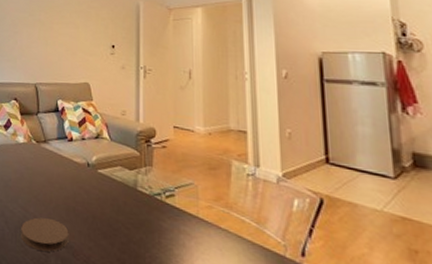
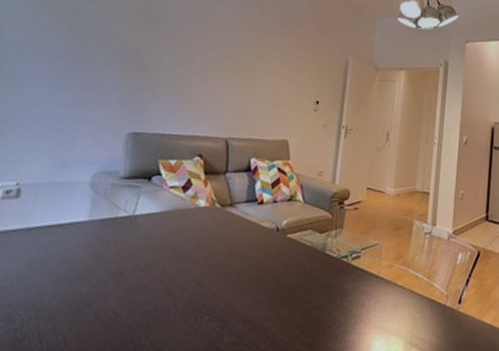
coaster: present [21,217,69,252] -> none [190,291,249,329]

